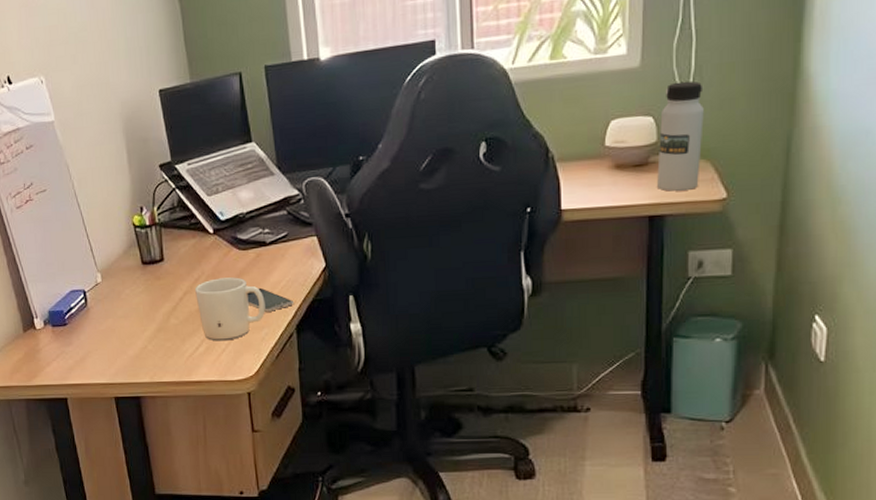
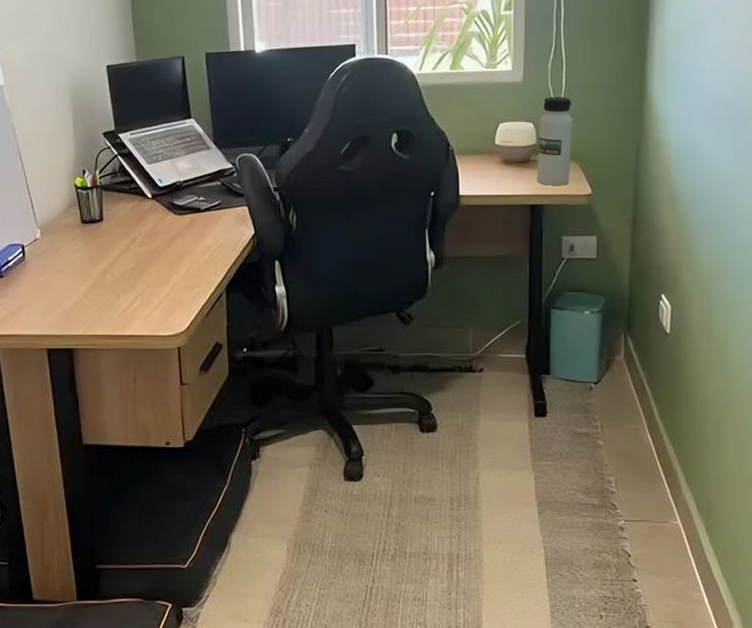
mug: present [195,277,265,341] -> none [132,239,198,298]
smartphone: present [247,287,295,312] -> none [181,250,225,273]

